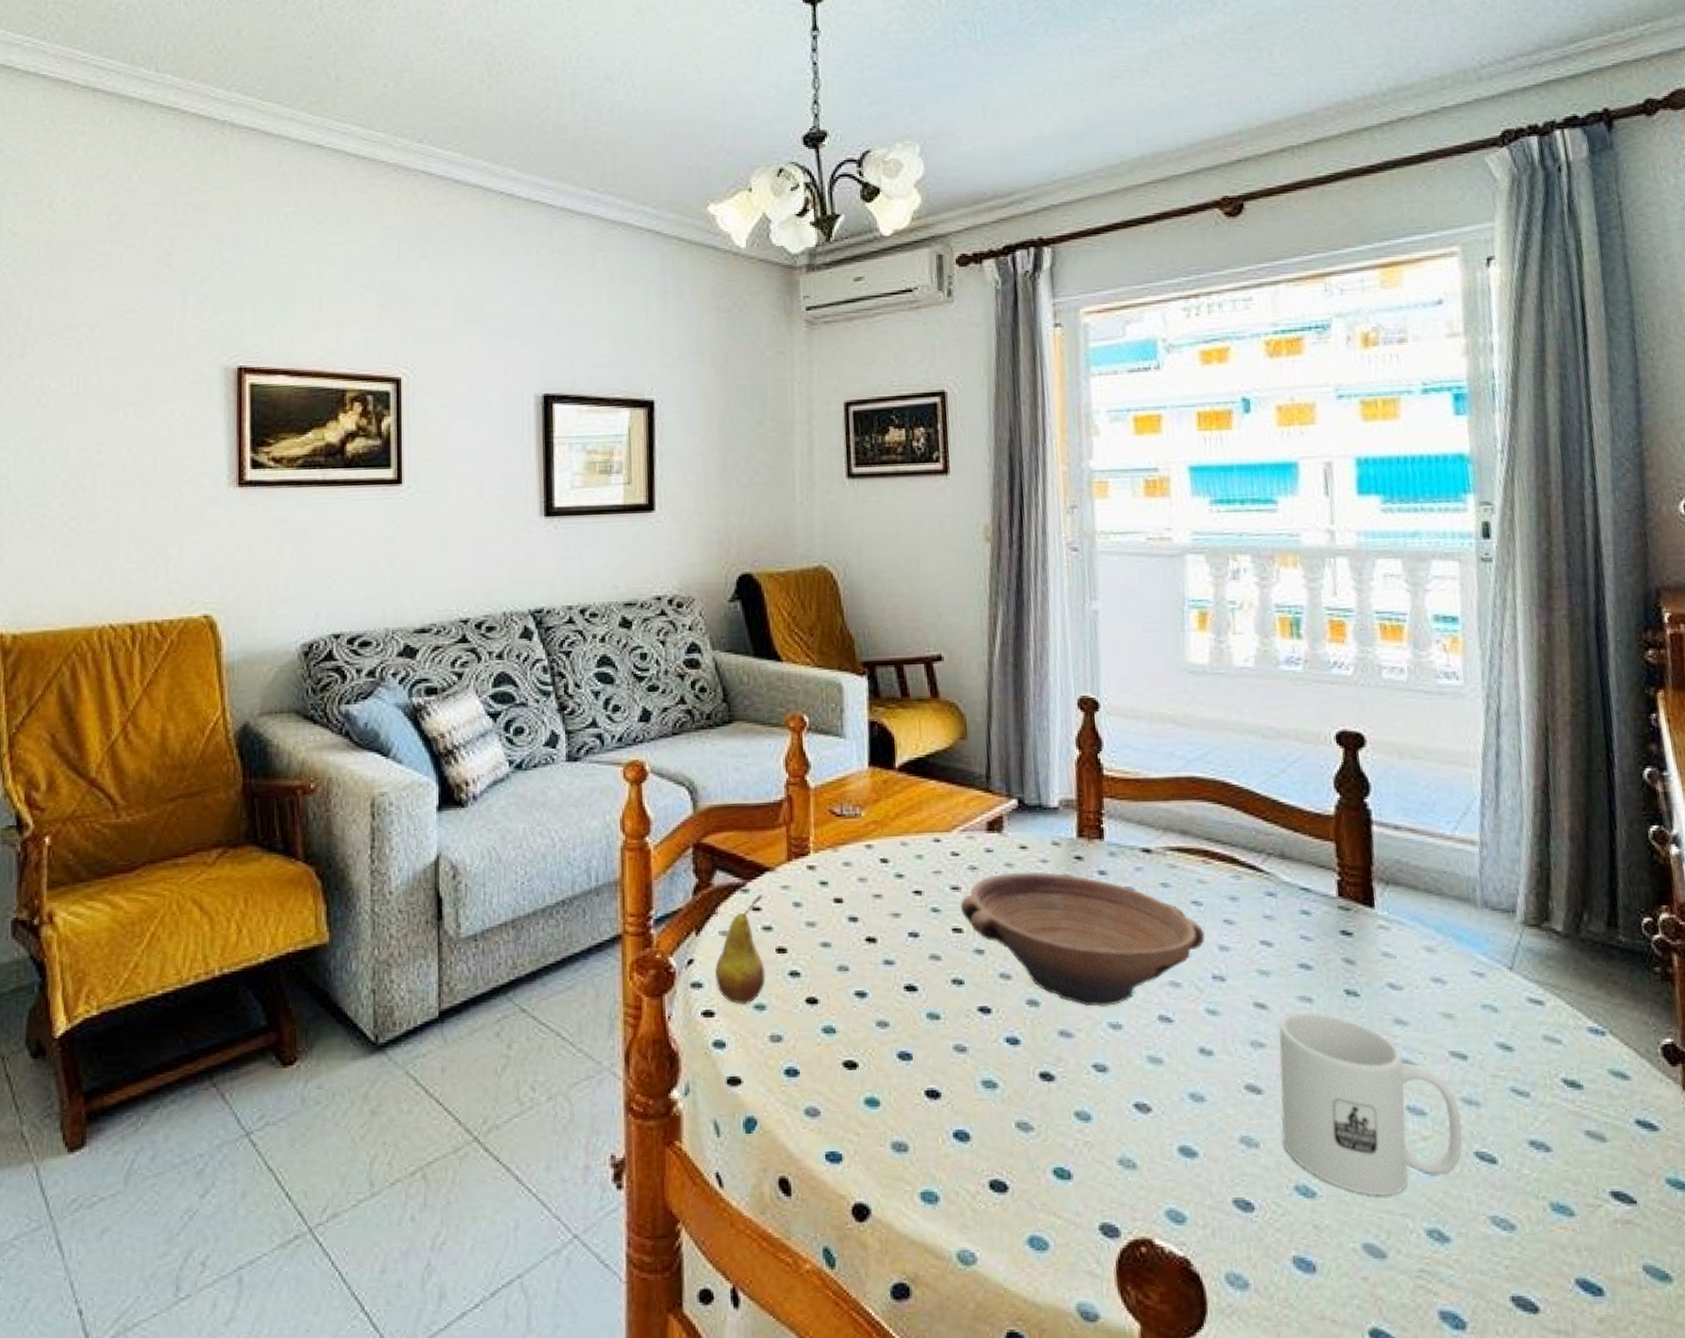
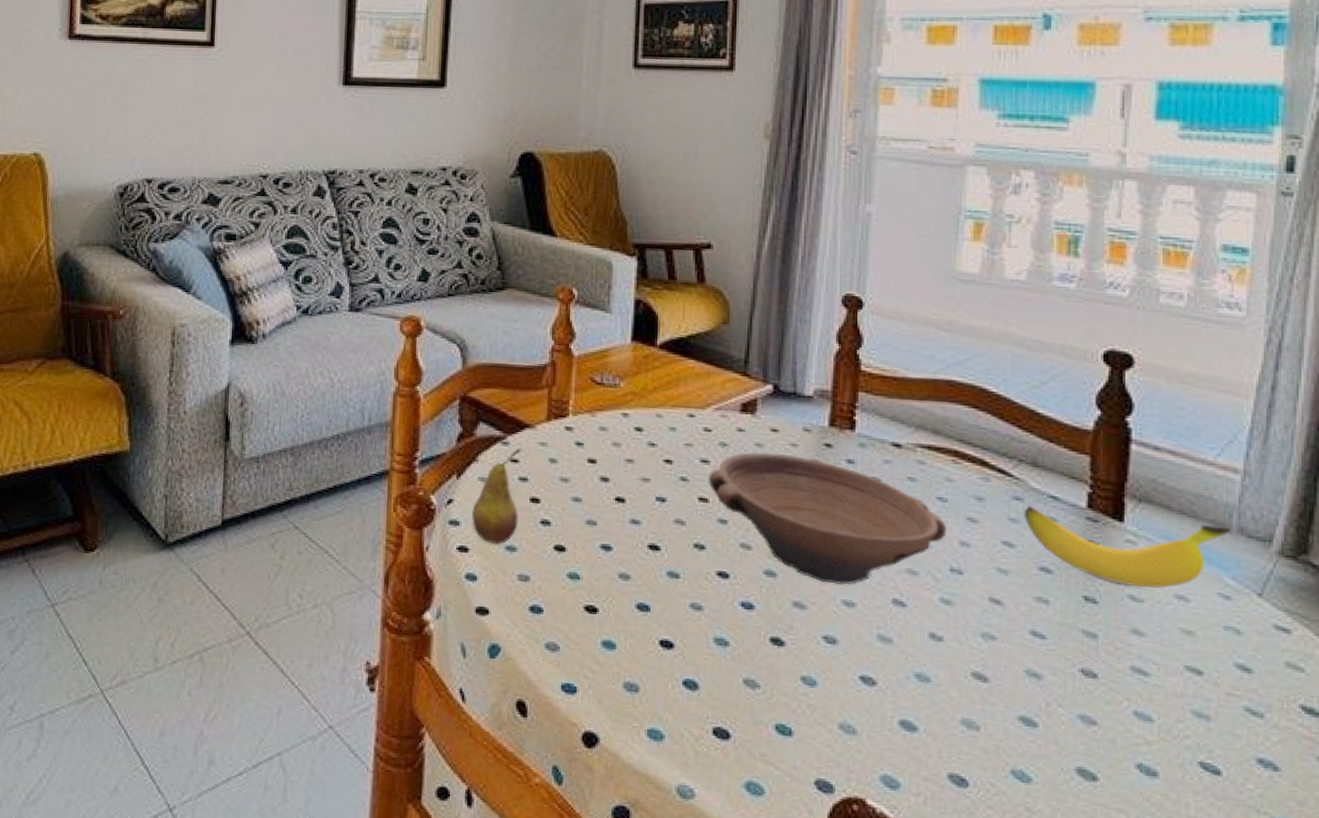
banana: none [1277,900,1477,974] -> present [1023,506,1232,588]
mug: present [1278,1011,1463,1196] -> none [1003,611,1188,791]

